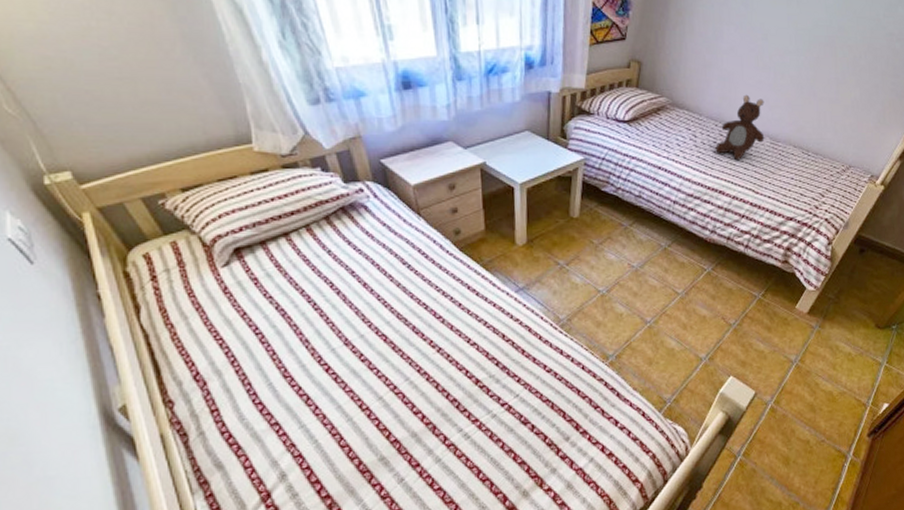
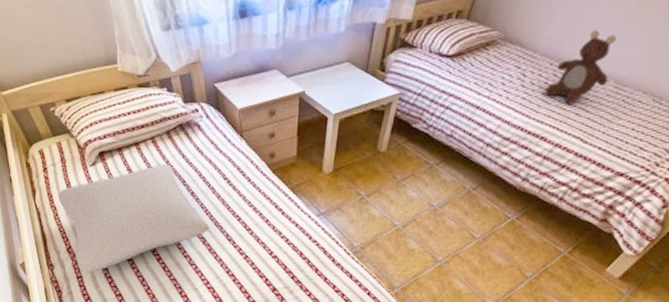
cushion: none [176,254,391,404] -> present [58,163,210,274]

